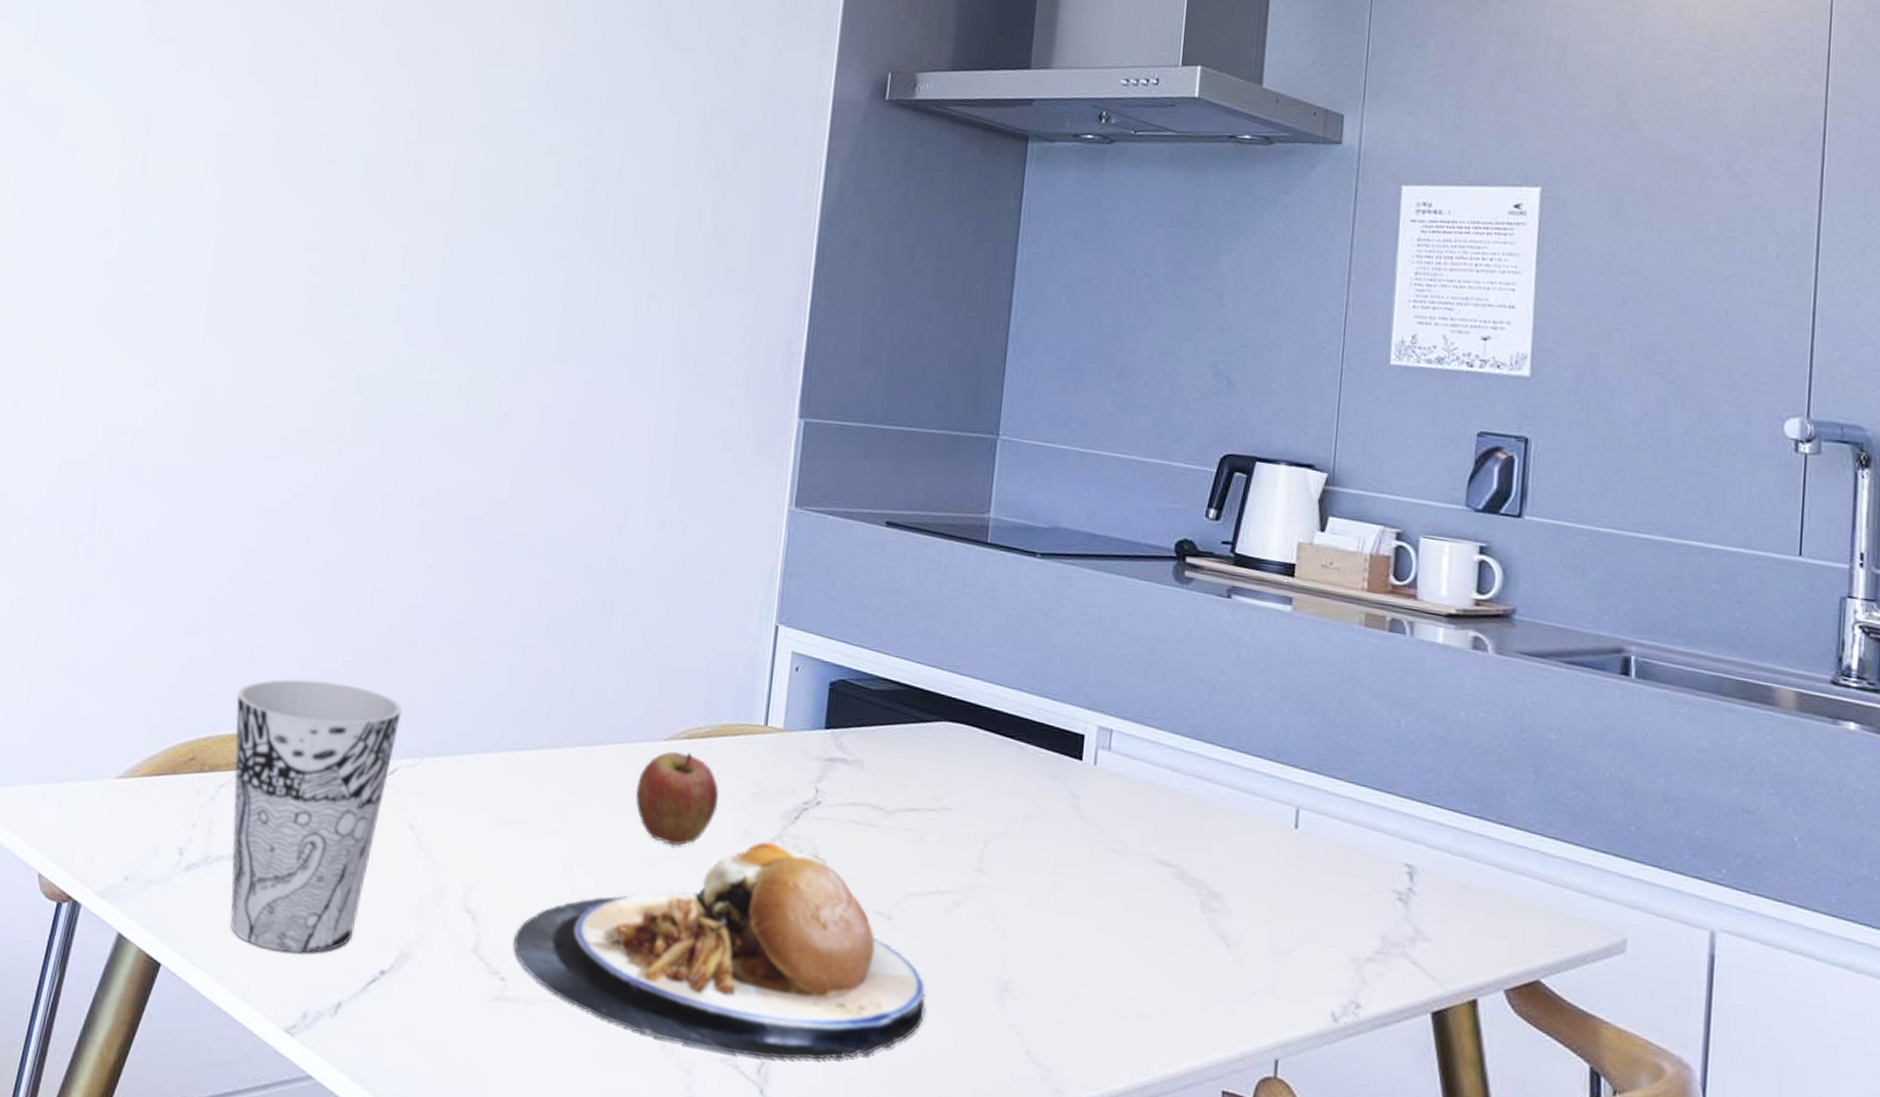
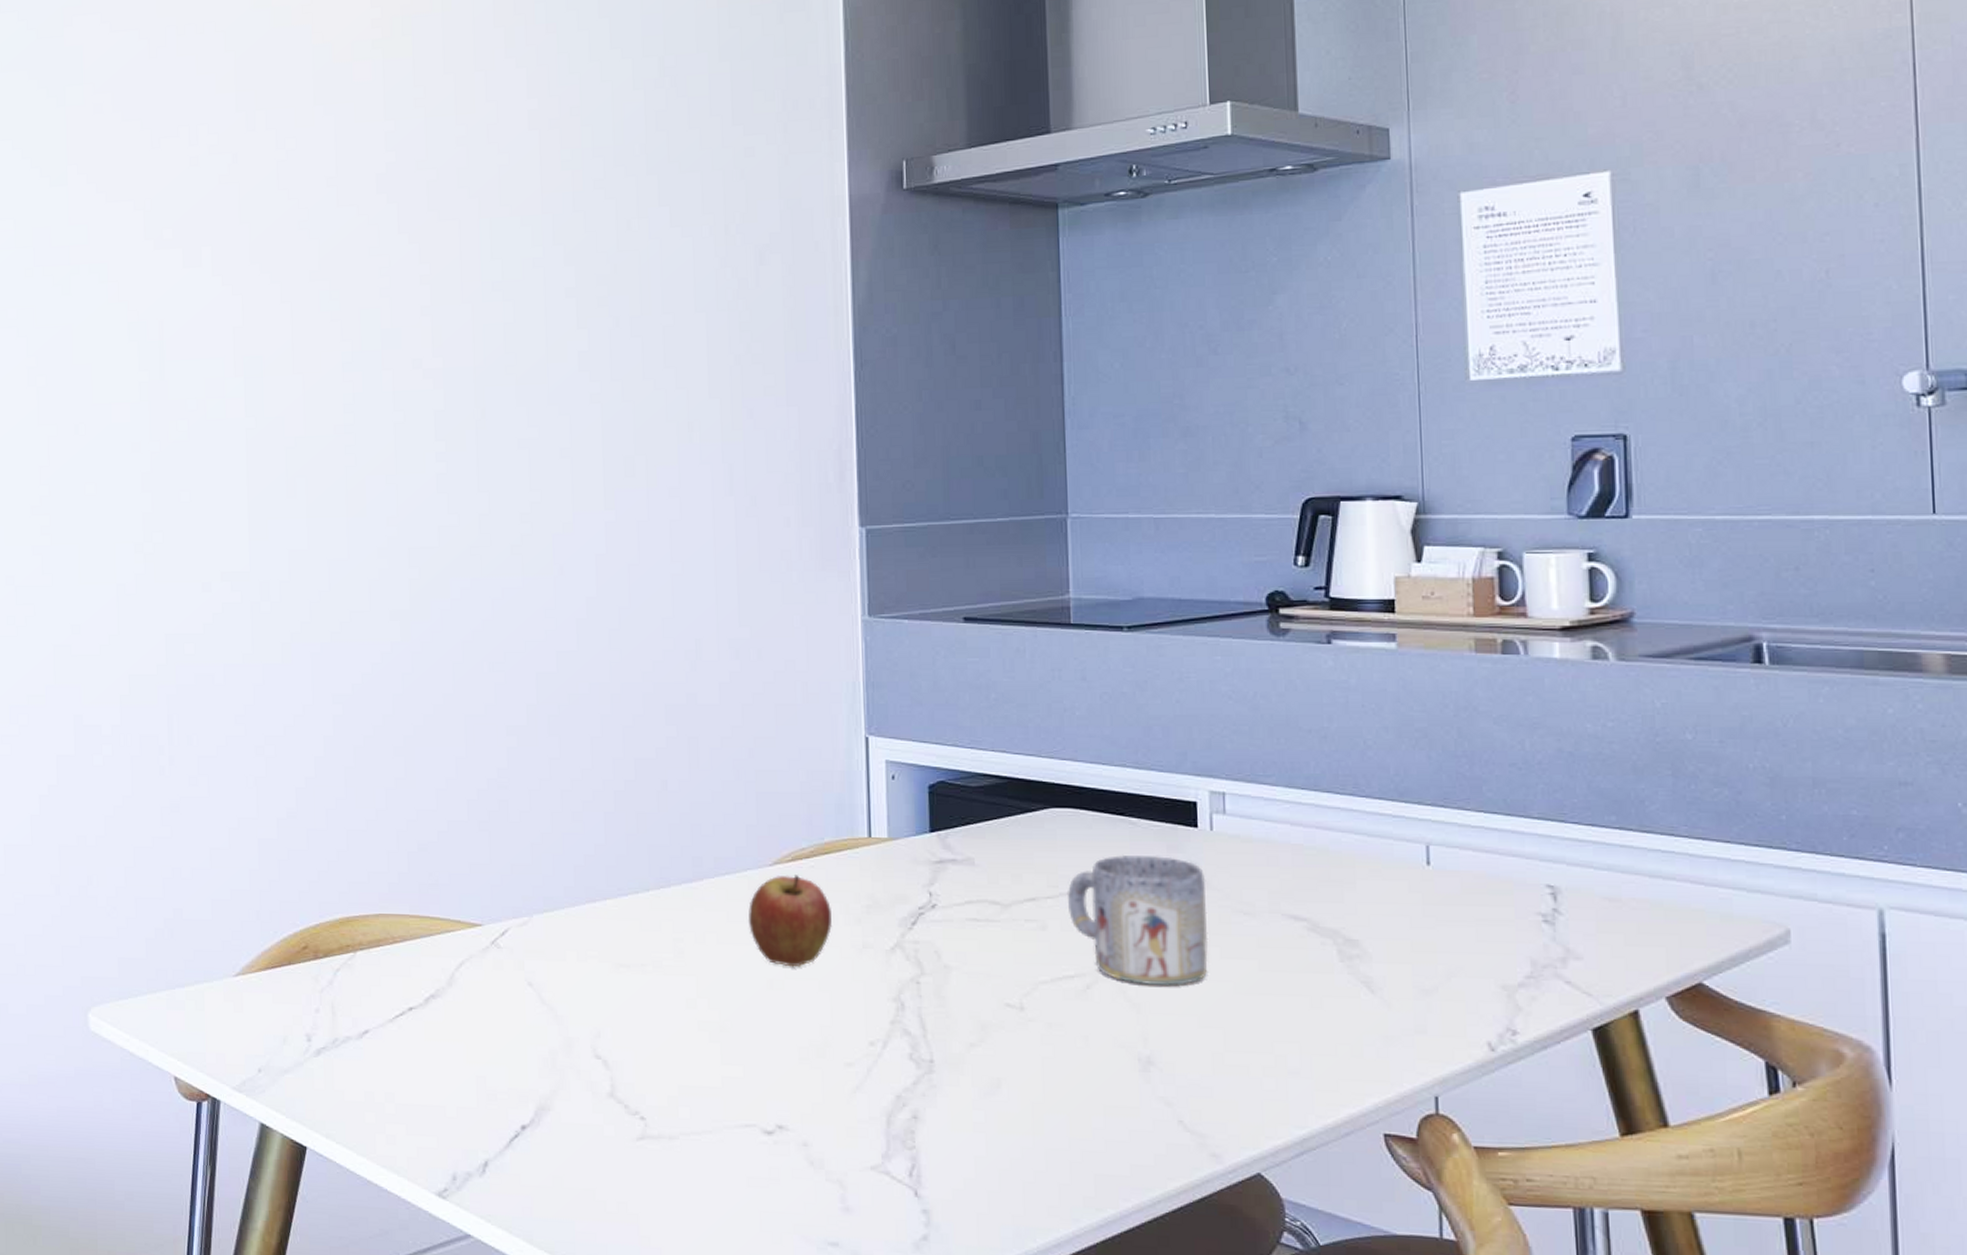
cup: present [230,678,402,954] -> none [339,854,503,1121]
plate: present [514,841,926,1060] -> none [648,951,1070,1160]
mug: none [948,777,1084,916] -> present [1066,854,1209,986]

